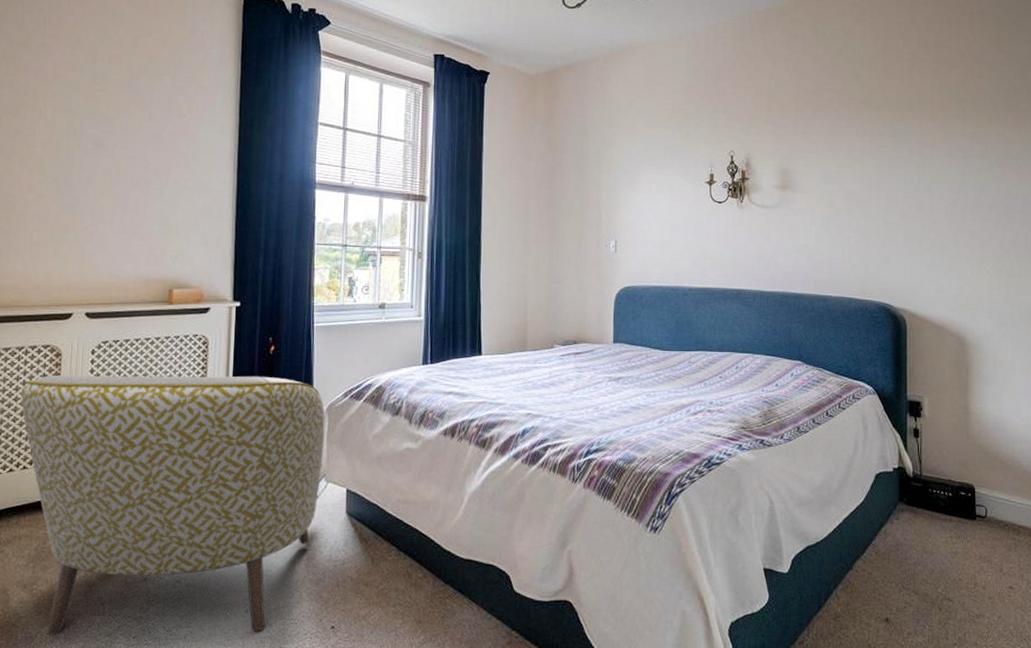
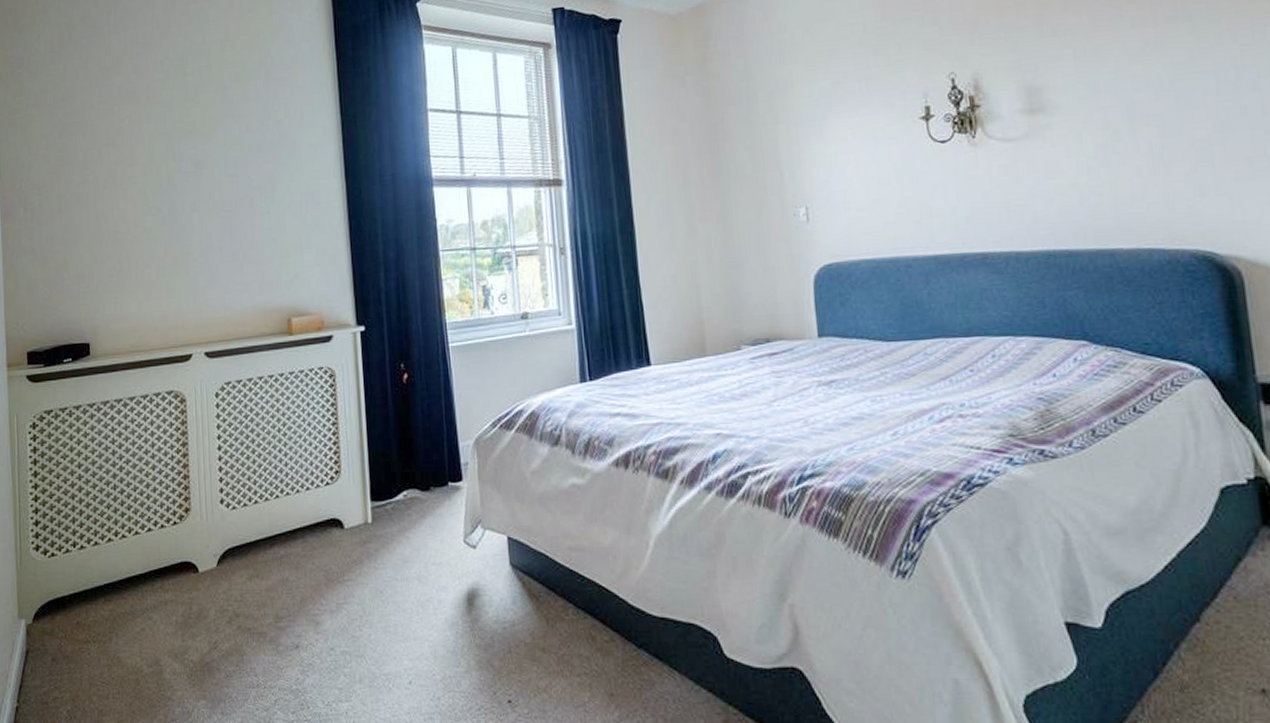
armchair: present [21,375,325,636] -> none [151,409,477,711]

